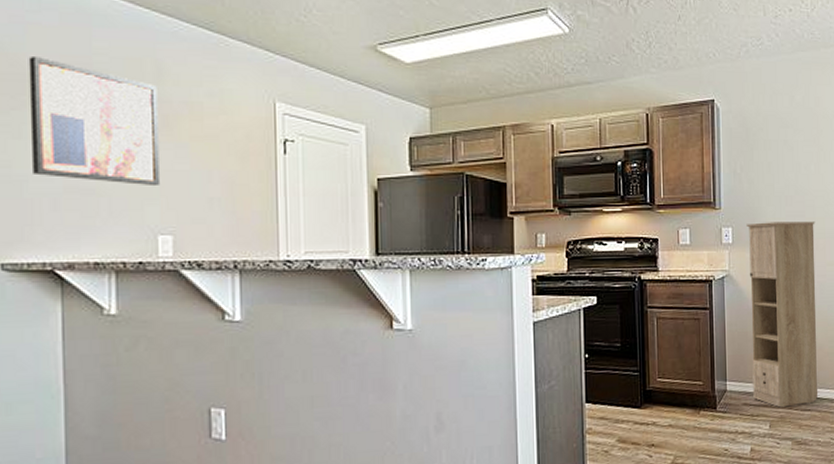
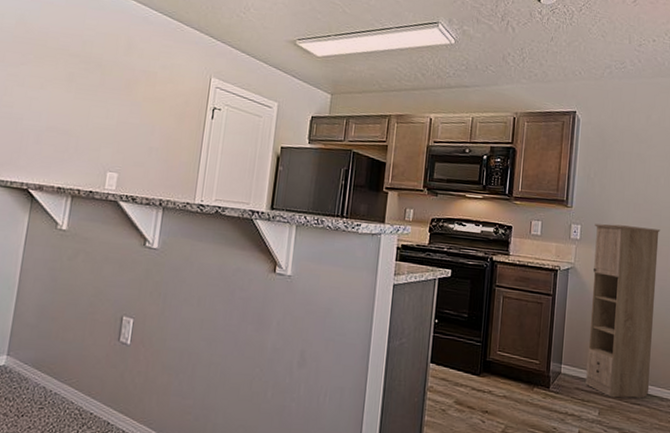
wall art: present [28,55,159,185] -> none [27,26,126,133]

